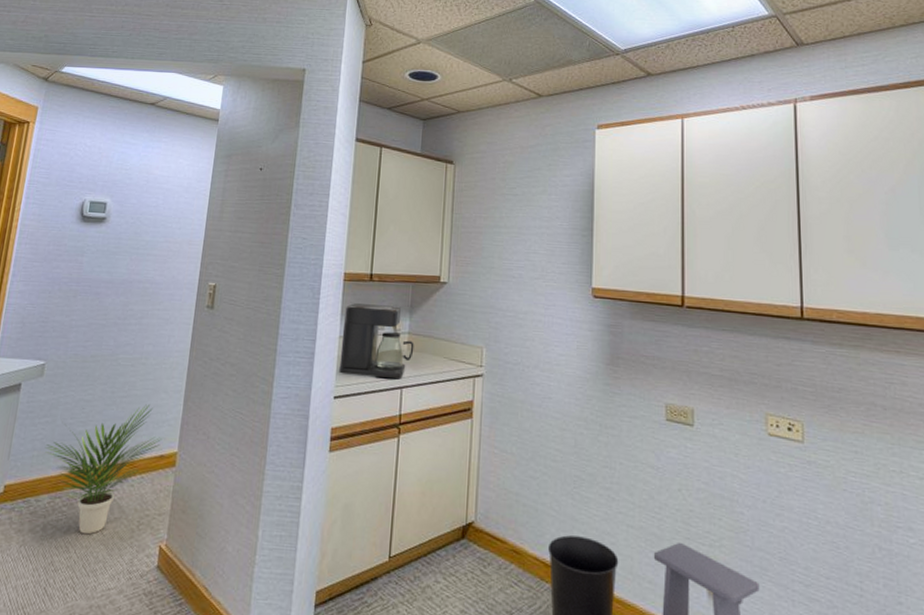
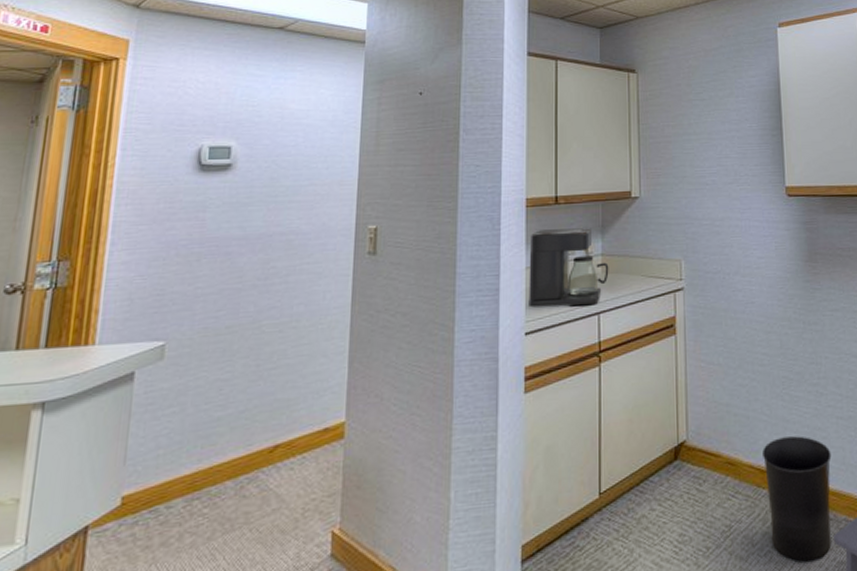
potted plant: present [45,404,162,535] -> none [174,373,325,536]

